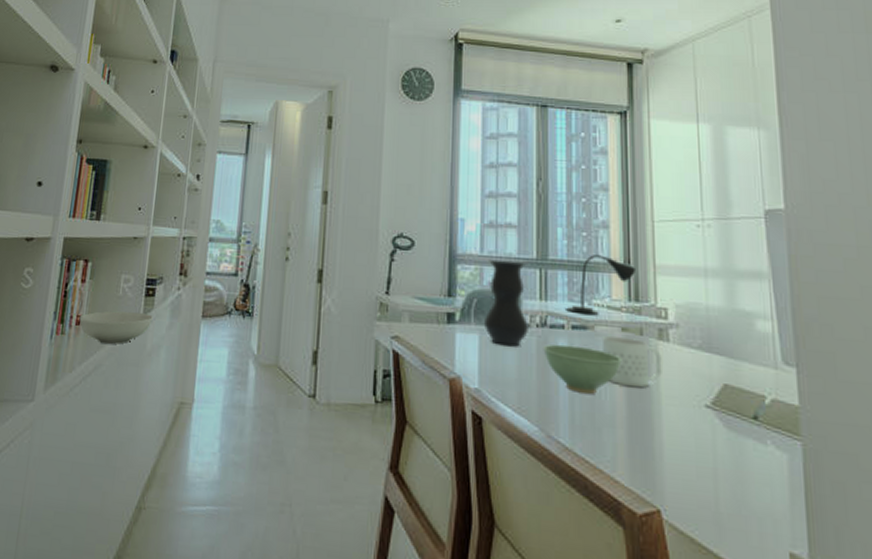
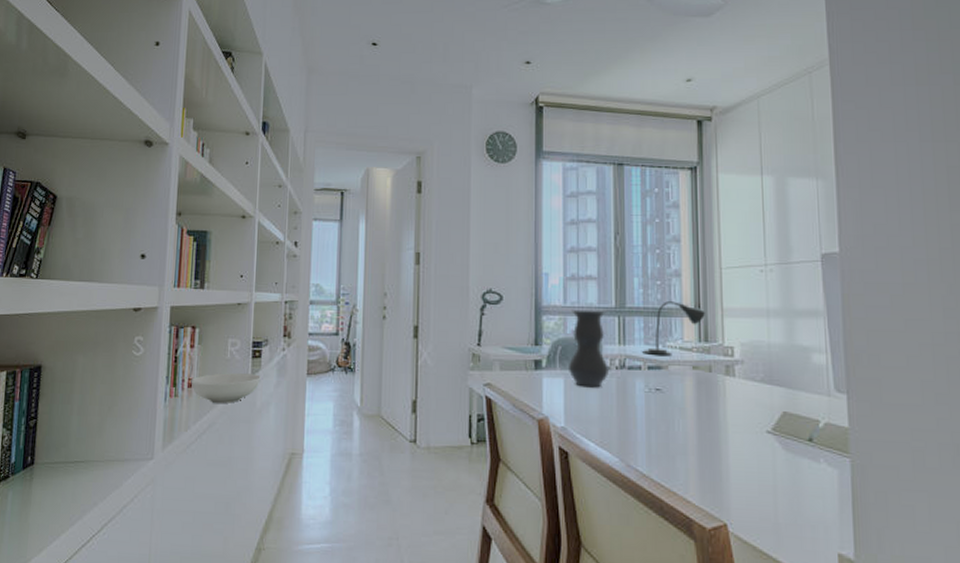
bowl: present [543,344,622,394] -> none [622,383,693,426]
mug: present [601,335,662,388] -> none [674,373,729,419]

